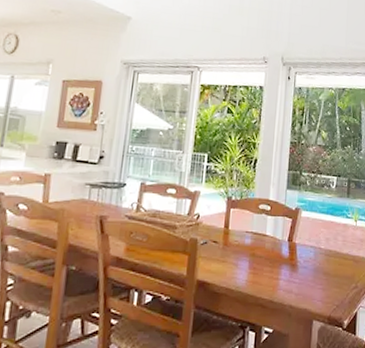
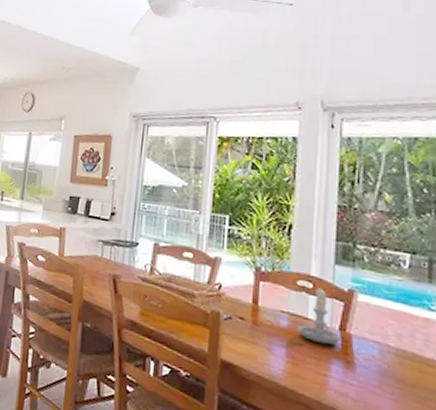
candle: none [259,208,289,254] -> present [299,287,342,345]

